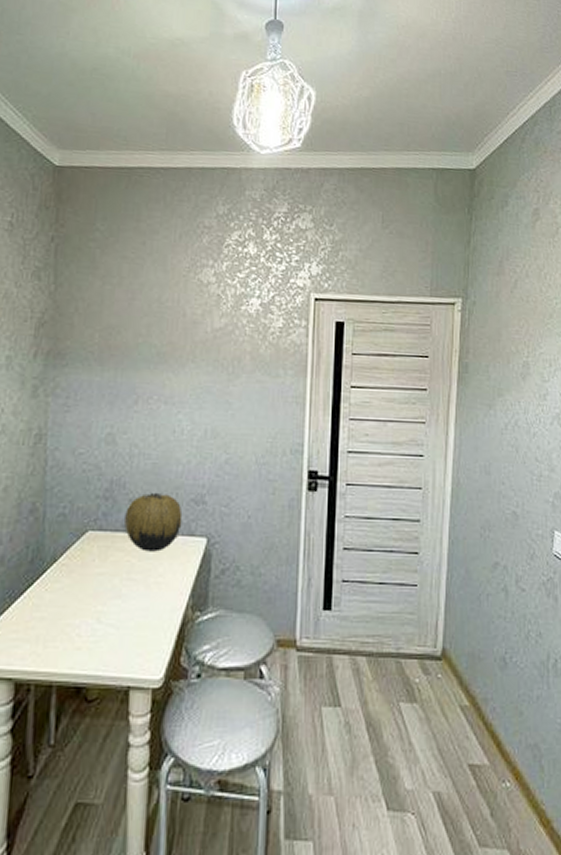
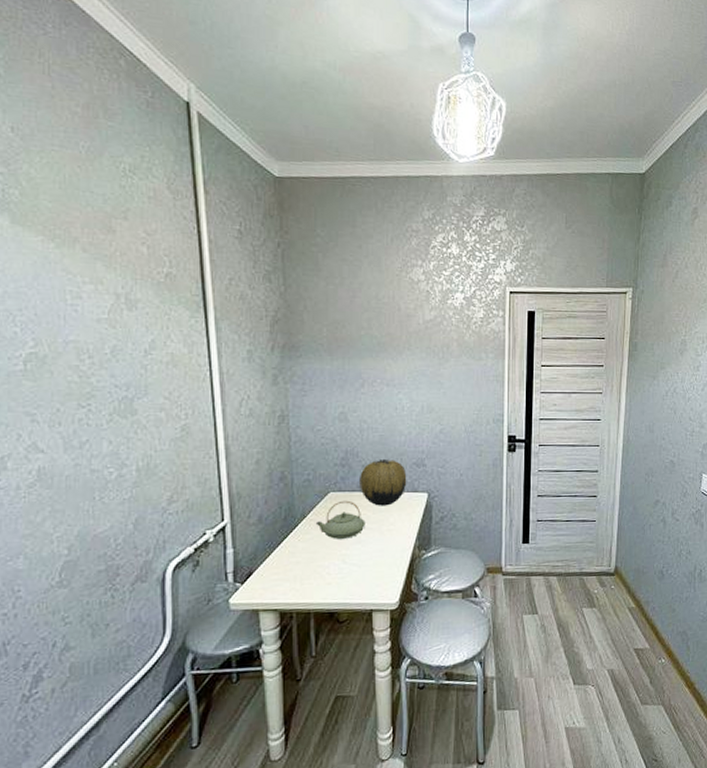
teapot: none [68,542,129,591] -> present [315,500,365,539]

